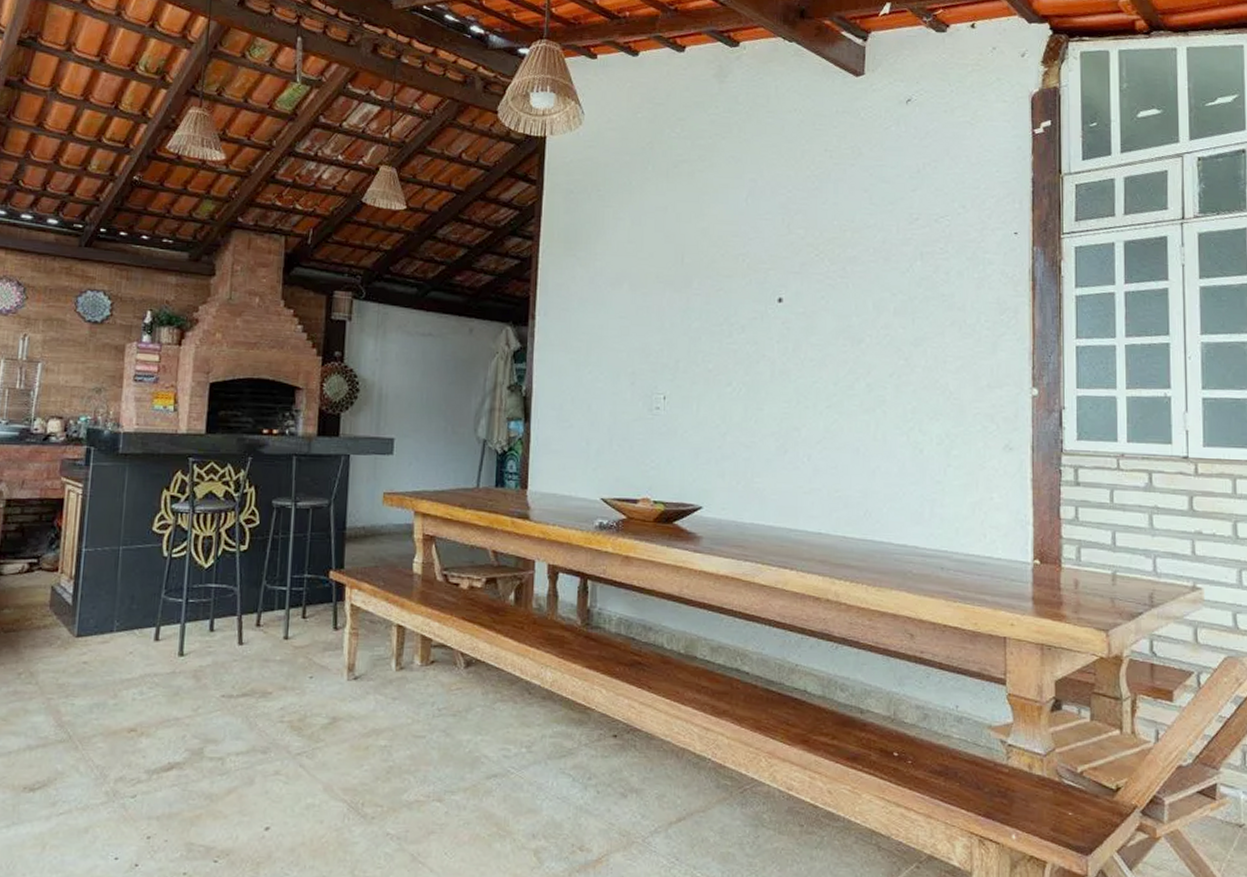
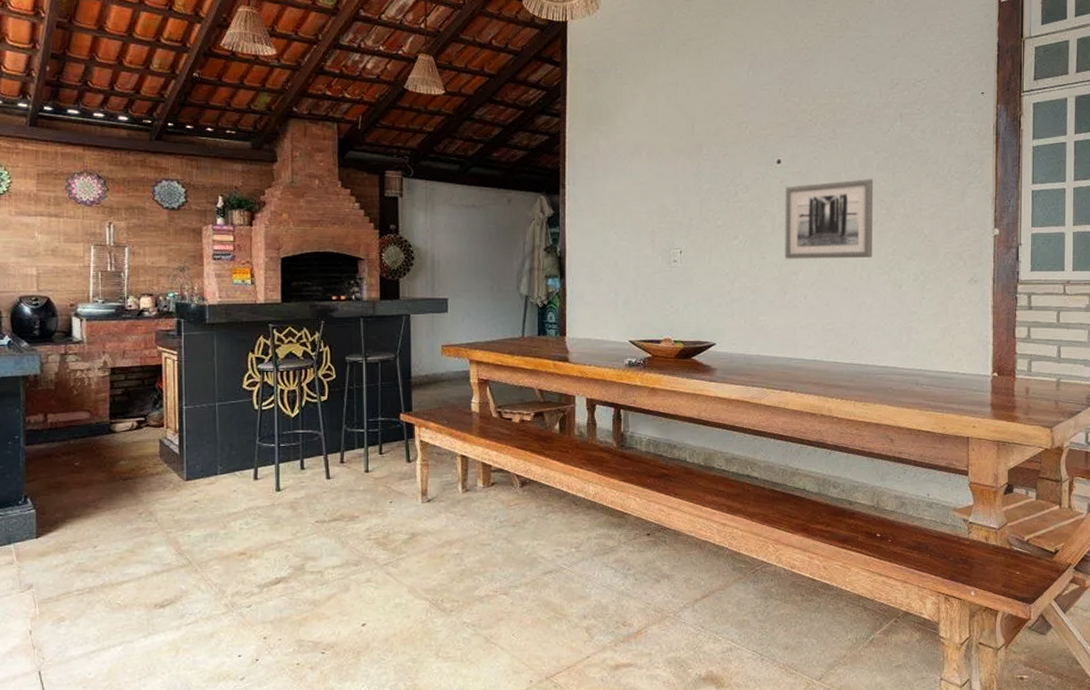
wall art: none [786,324,890,415] -> present [785,179,874,259]

